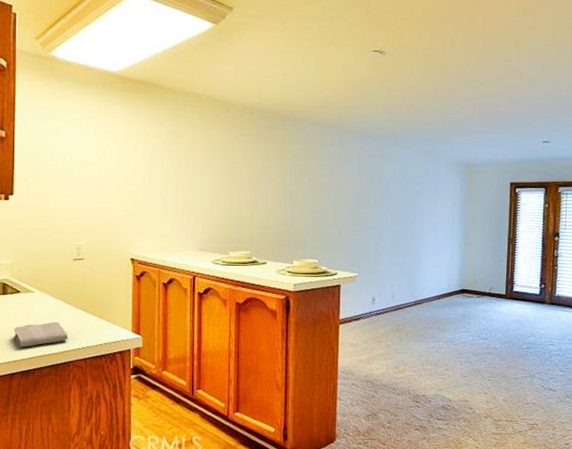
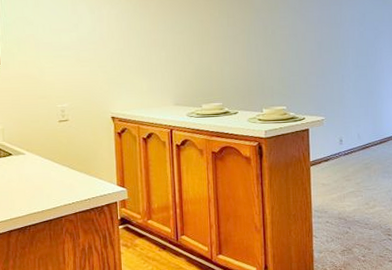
washcloth: present [13,321,68,347] -> none [8,180,59,206]

